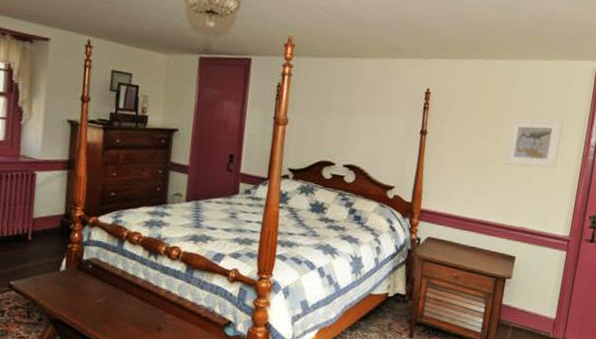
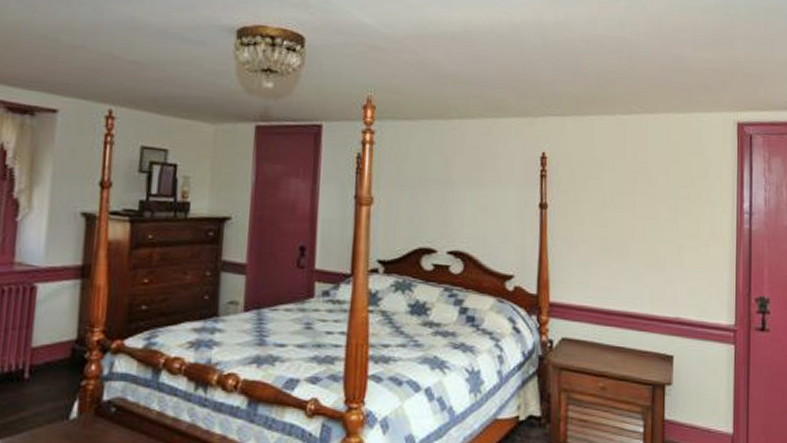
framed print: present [503,118,563,168] -> none [644,182,708,242]

